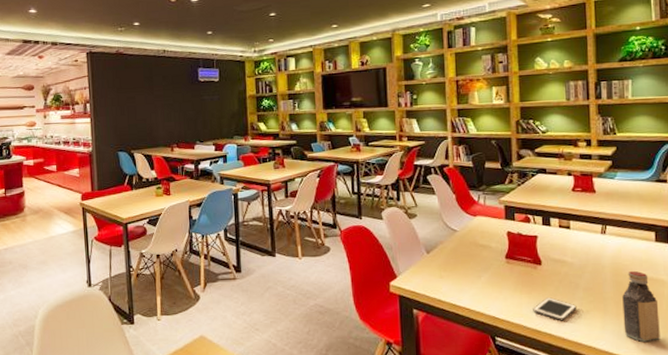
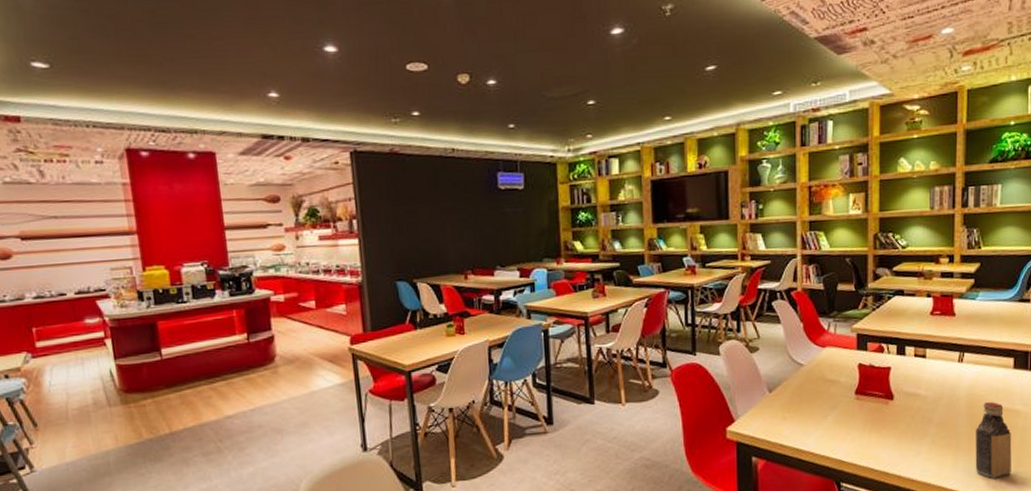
cell phone: present [533,297,577,321] -> none [882,435,928,461]

